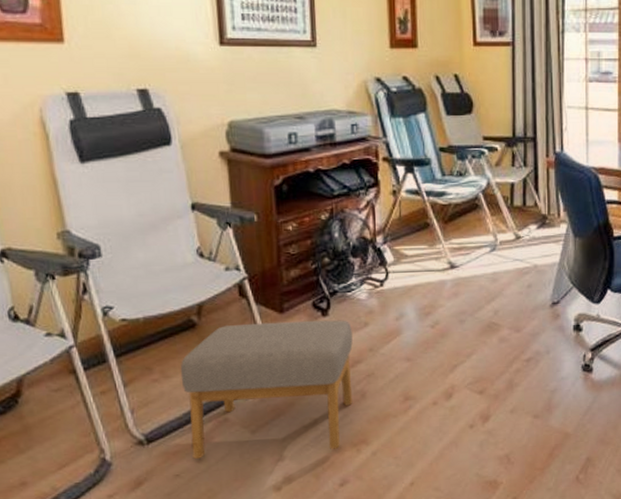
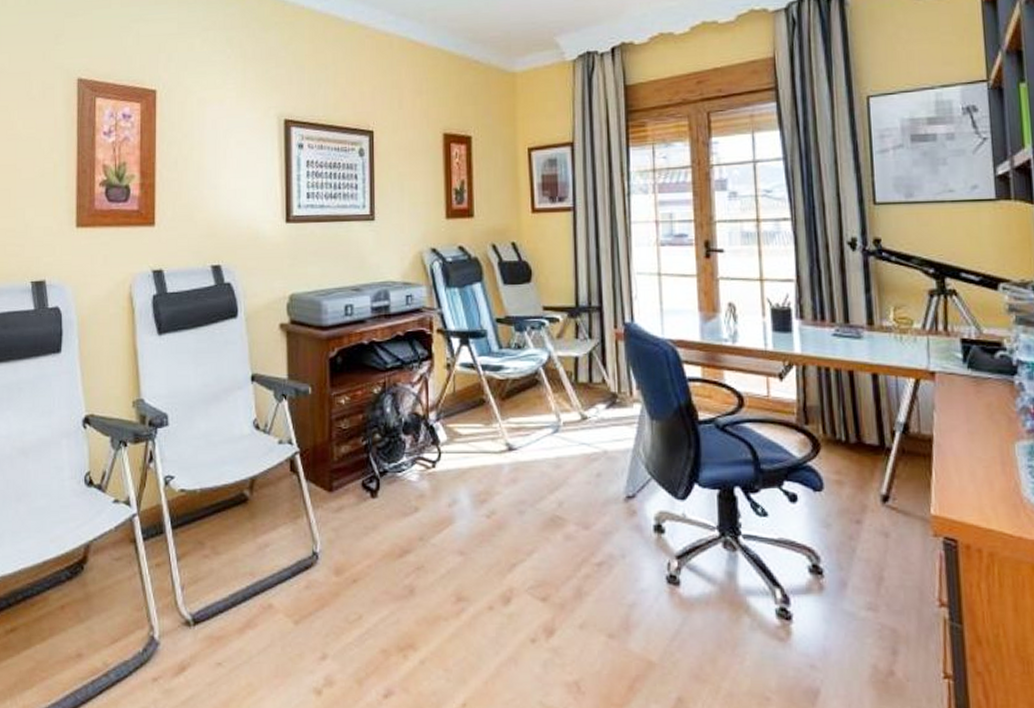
footstool: present [180,320,353,459] -> none [230,501,402,652]

